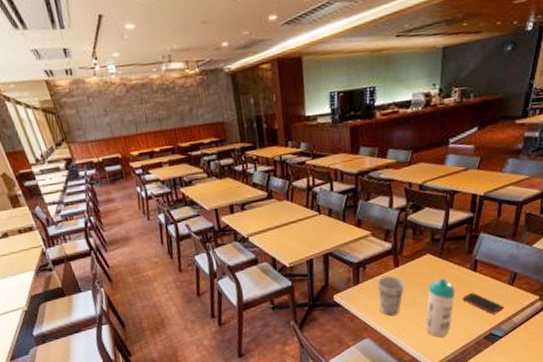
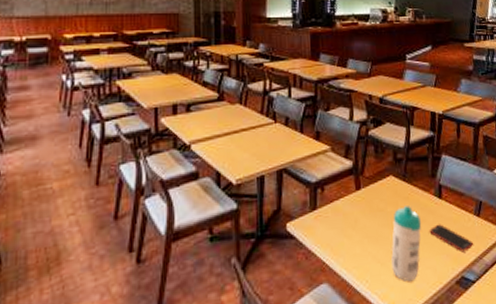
cup: present [378,276,405,316] -> none [338,200,367,252]

